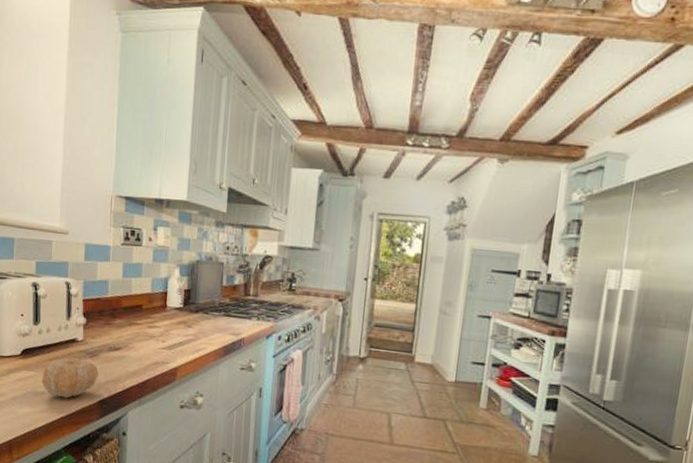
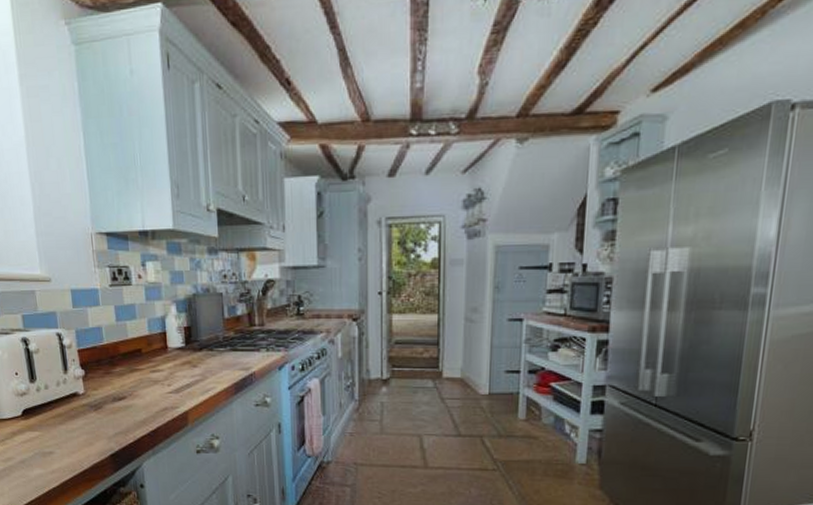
fruit: present [42,357,98,399] -> none [47,413,106,456]

